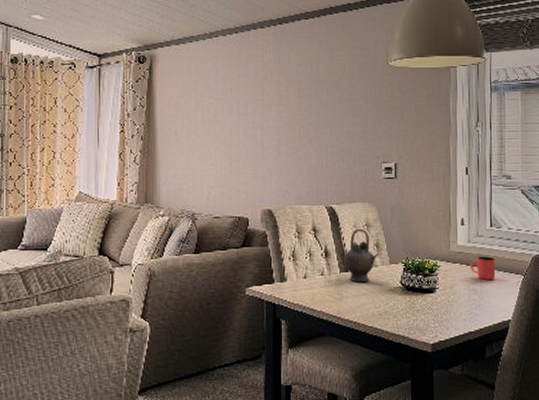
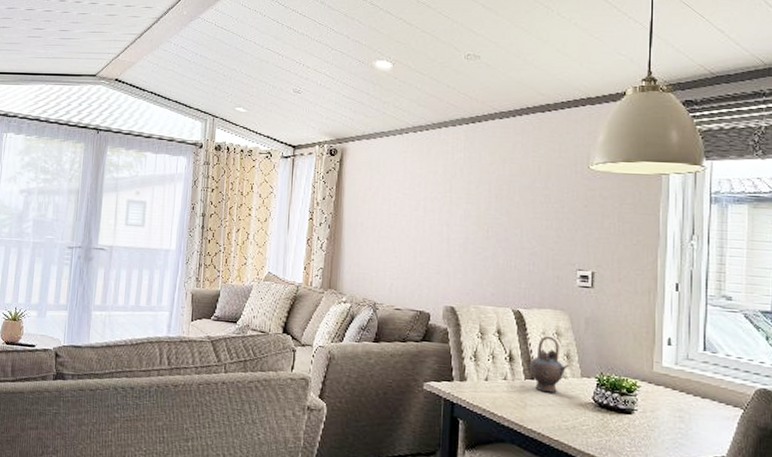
cup: present [471,256,496,280] -> none [677,381,708,409]

